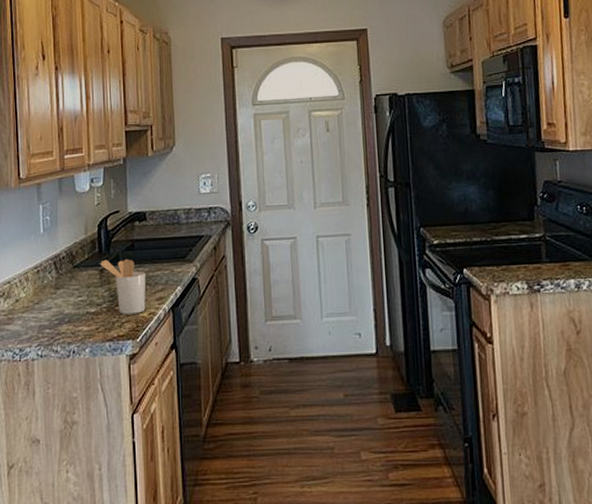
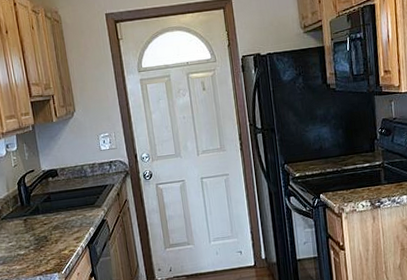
utensil holder: present [99,258,146,314] -> none [22,208,66,254]

